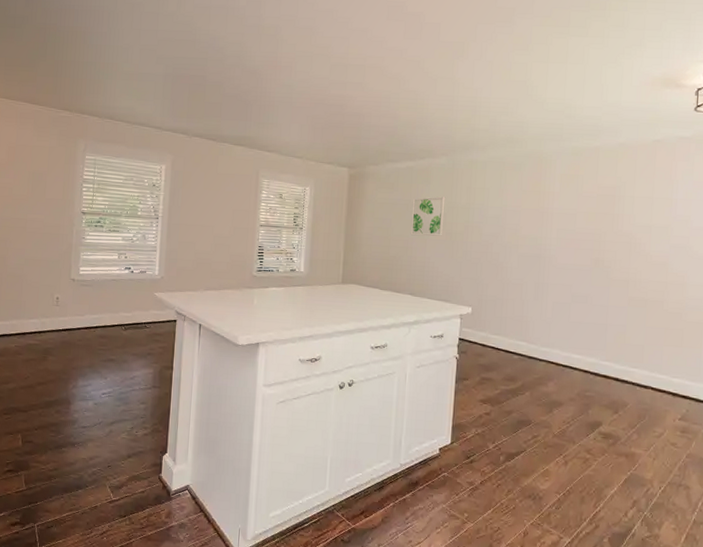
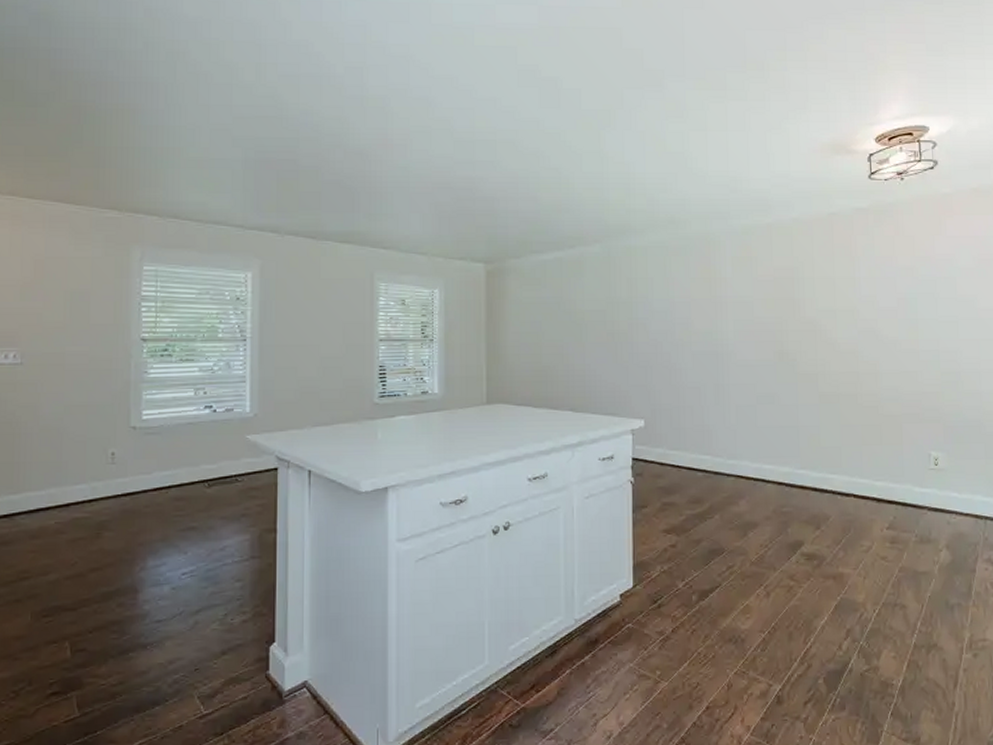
wall art: present [410,196,446,236] -> none [564,291,604,340]

